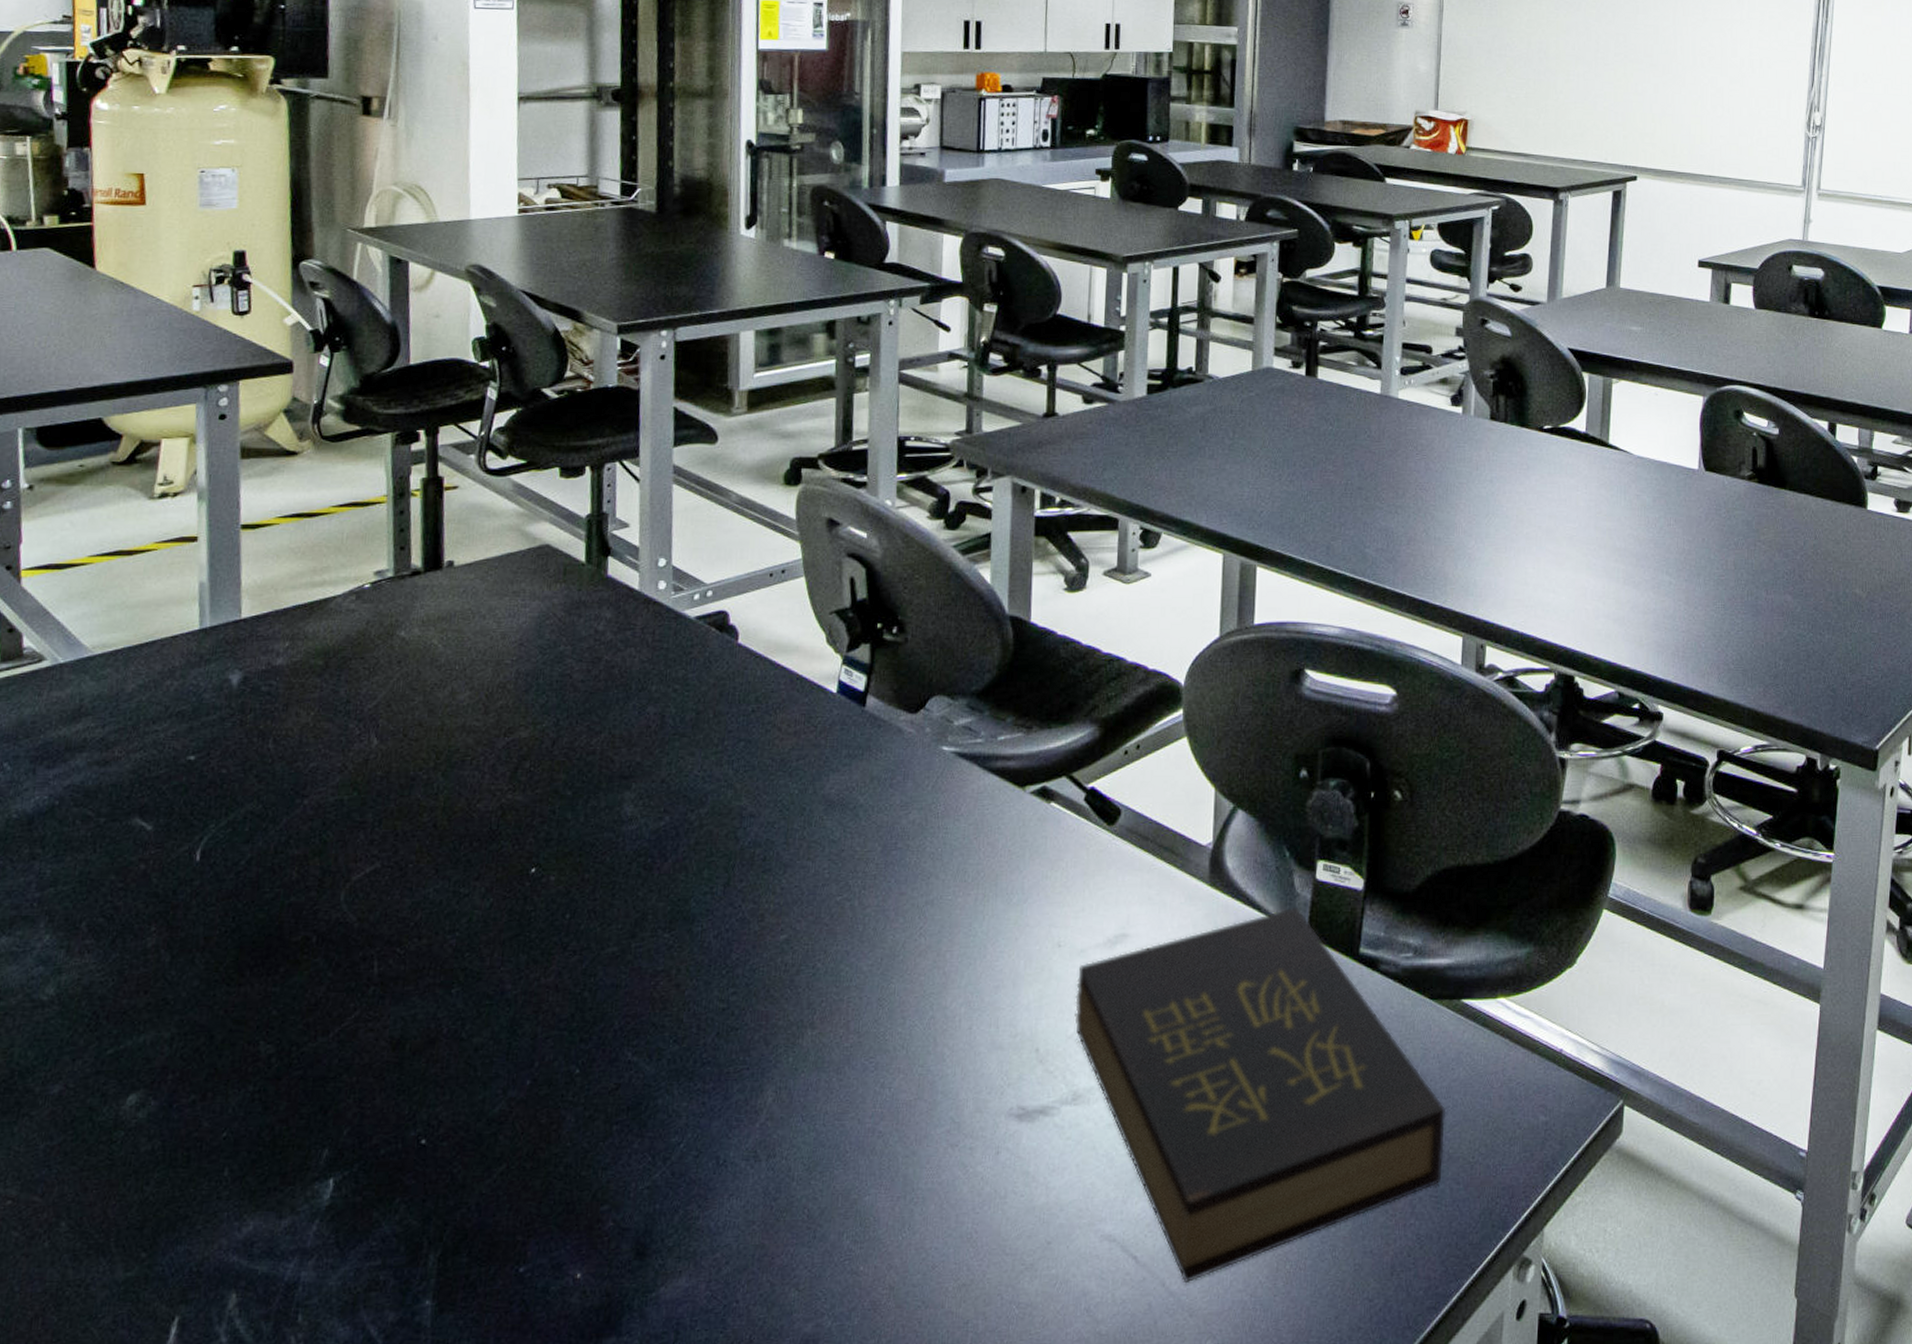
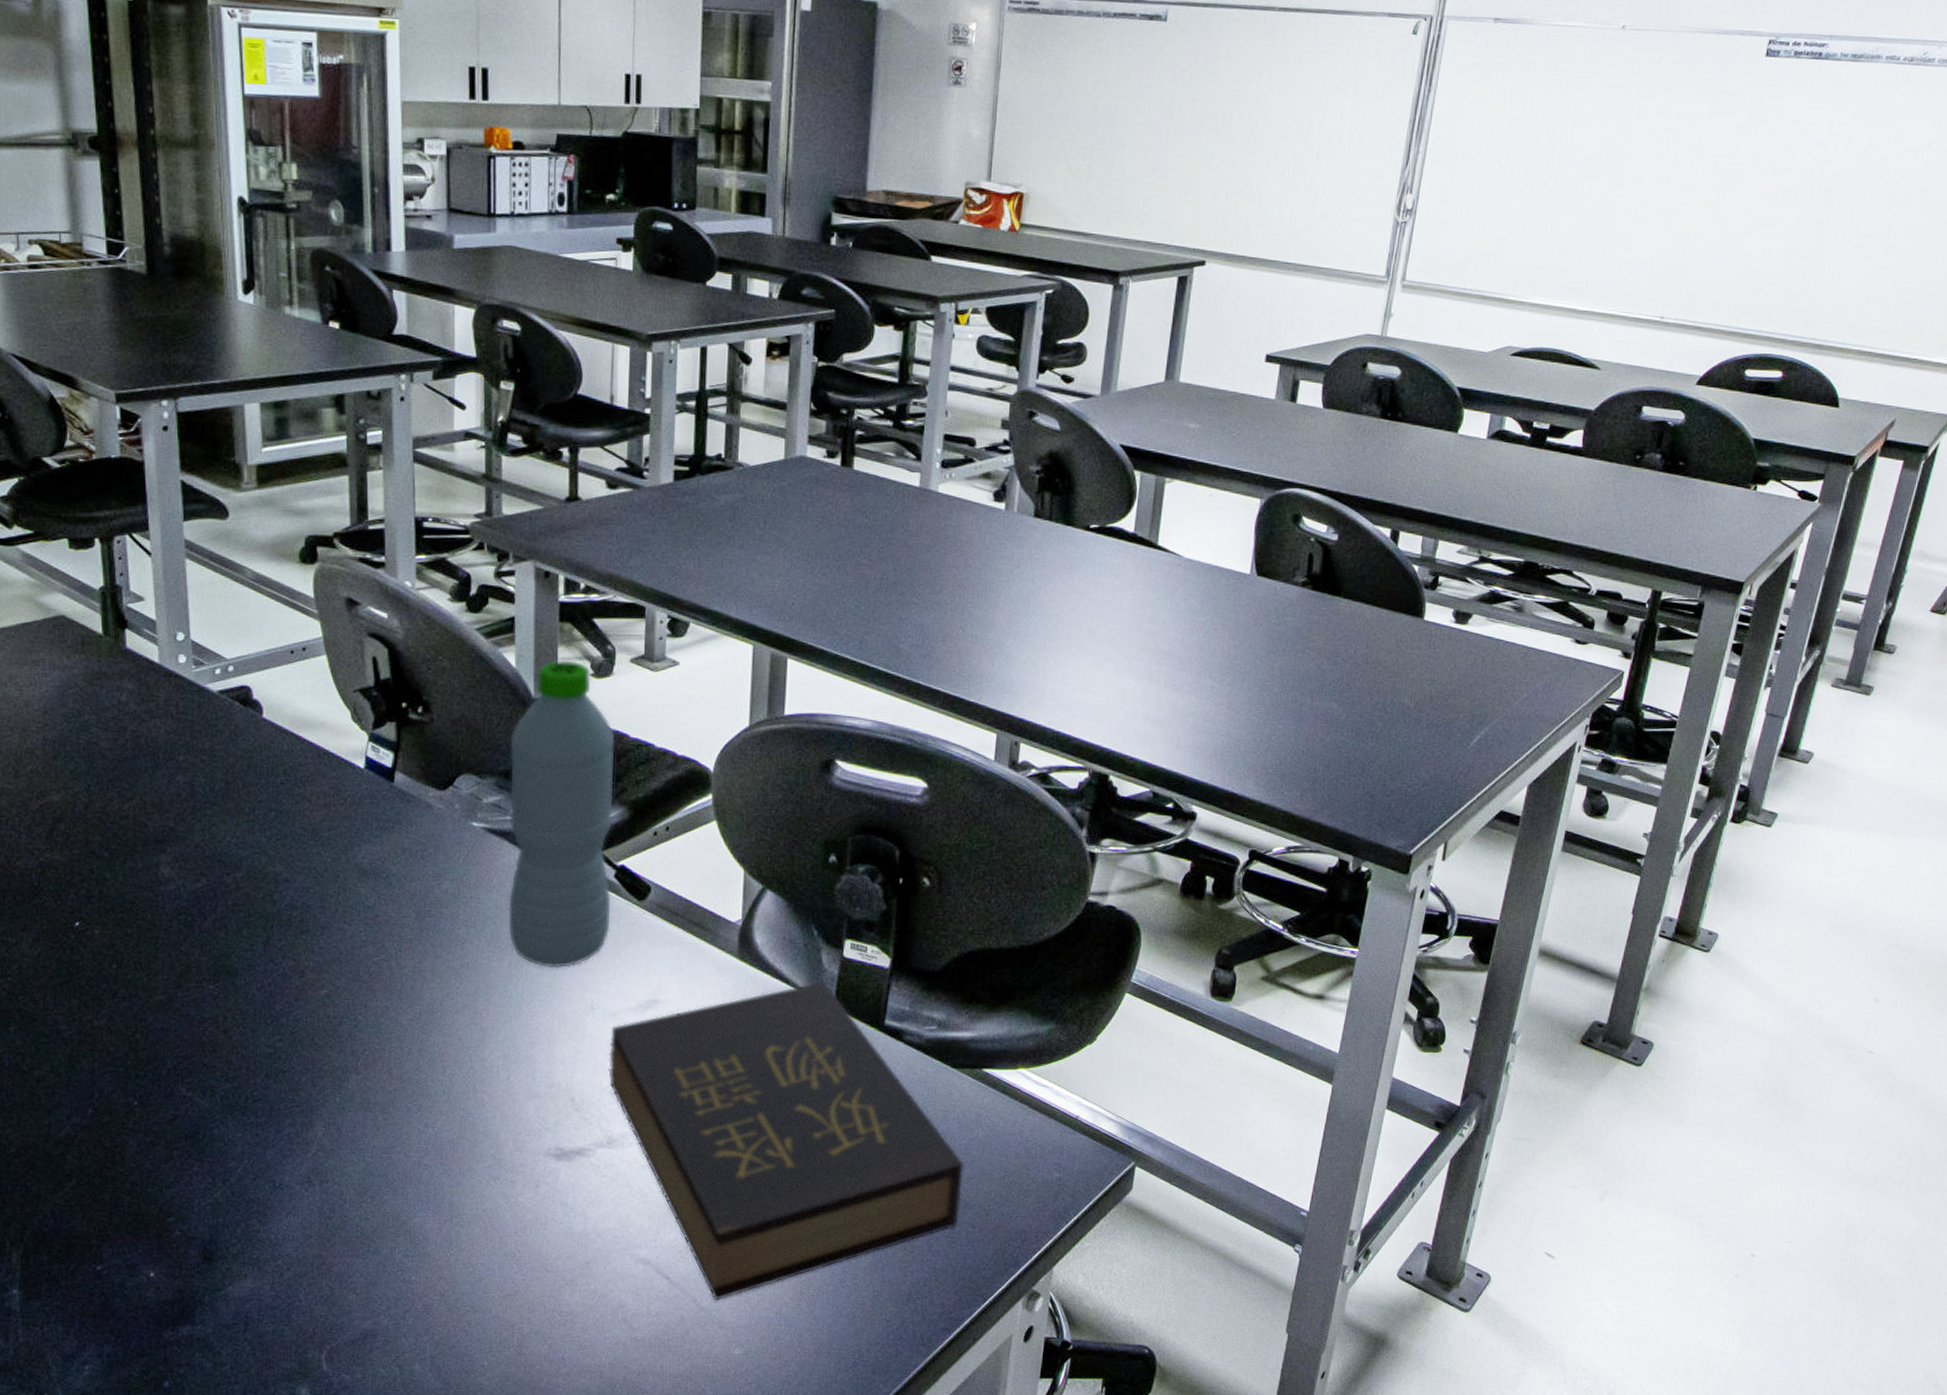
water bottle: none [975,575,1088,903] -> present [508,660,615,969]

